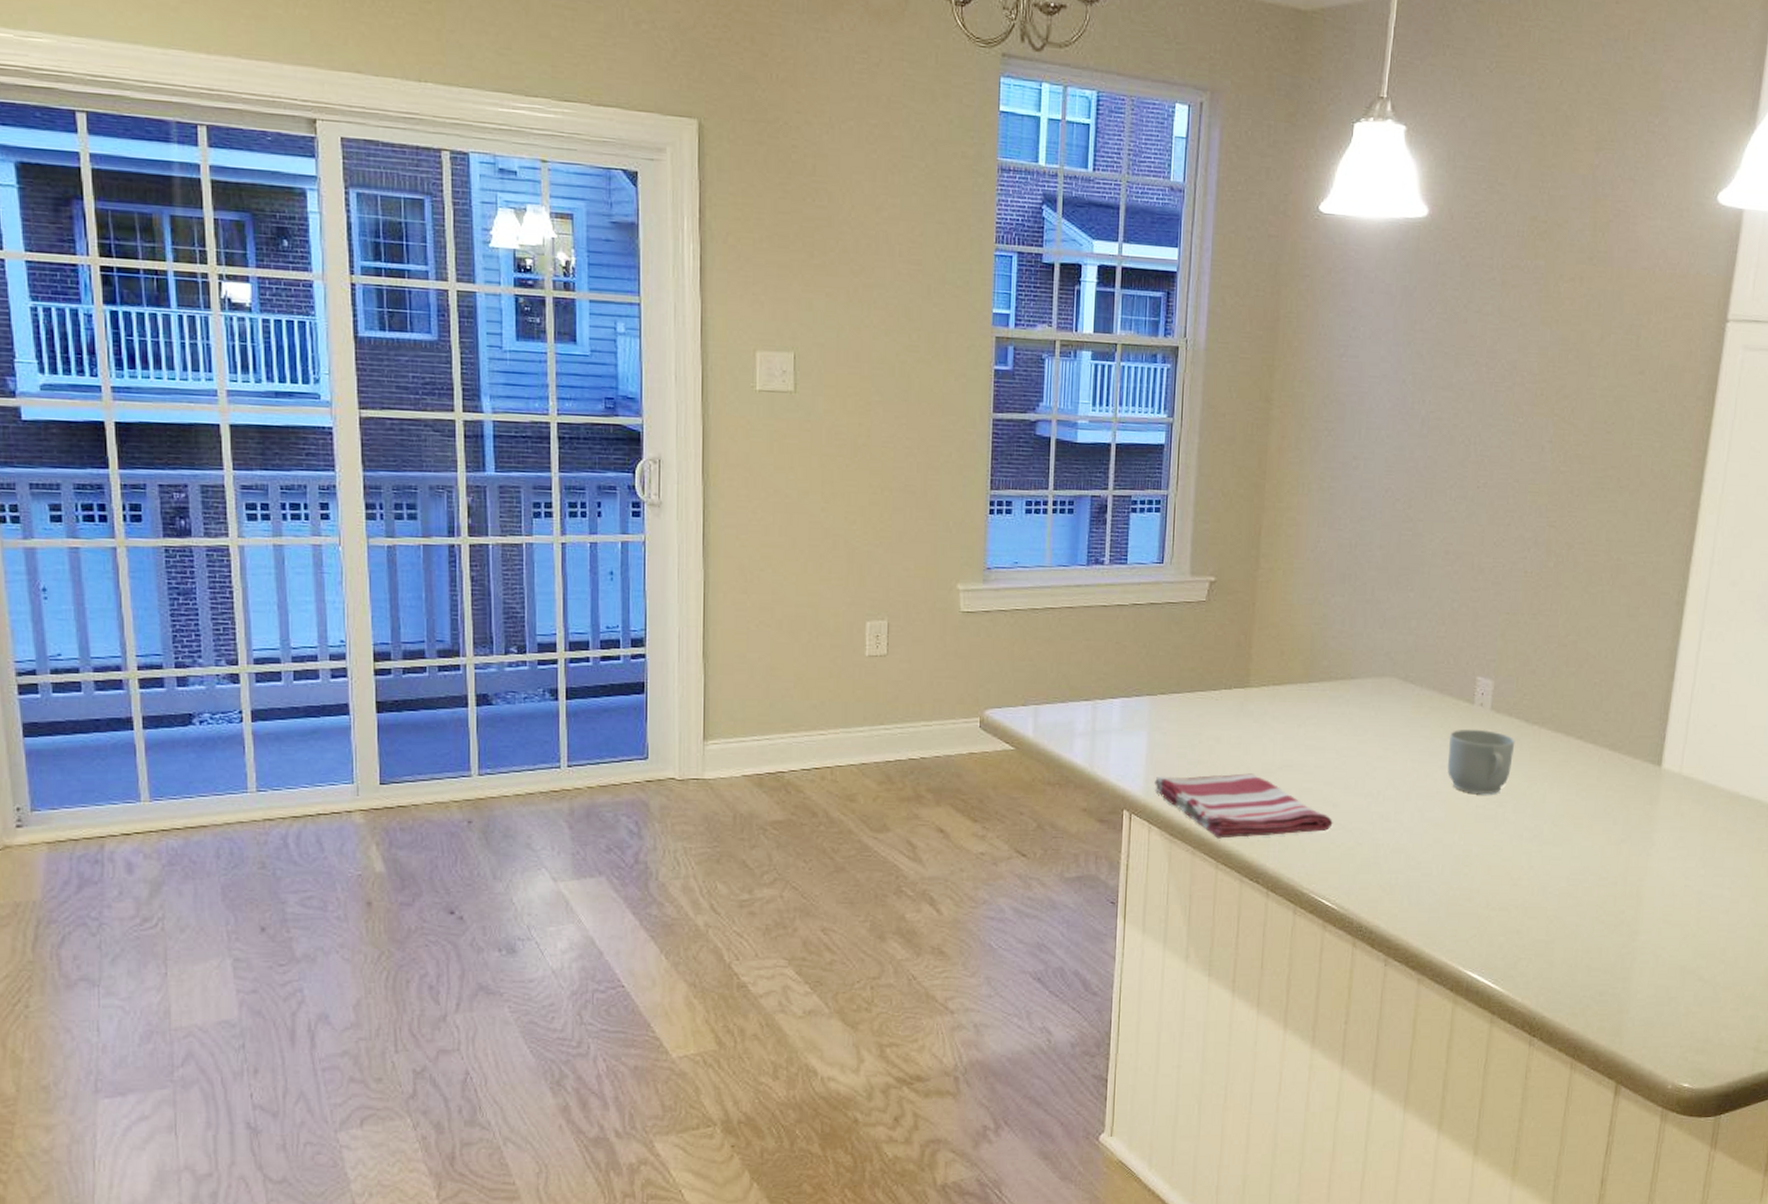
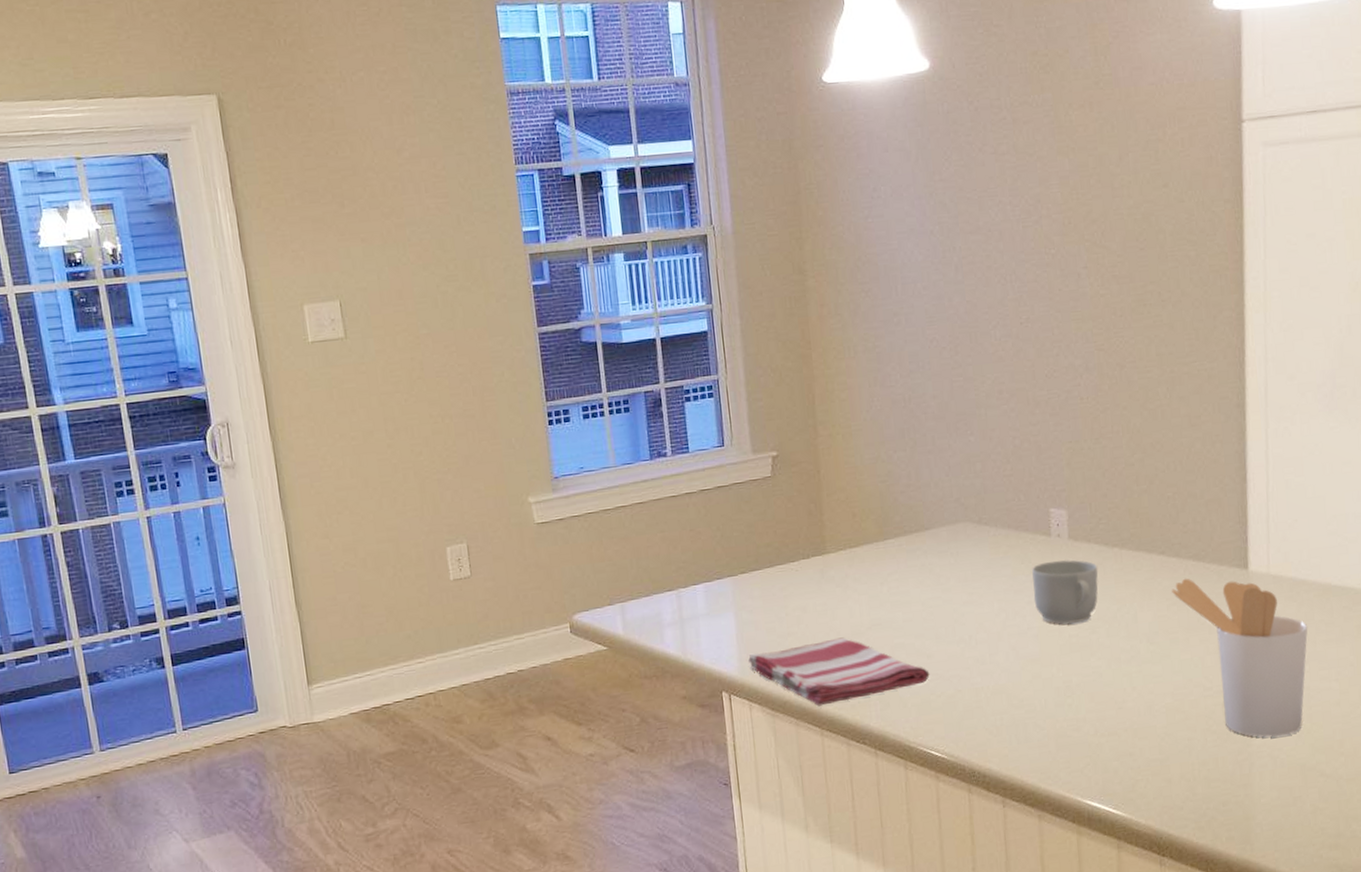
utensil holder: none [1583,766,1710,936] -> present [1171,578,1308,738]

